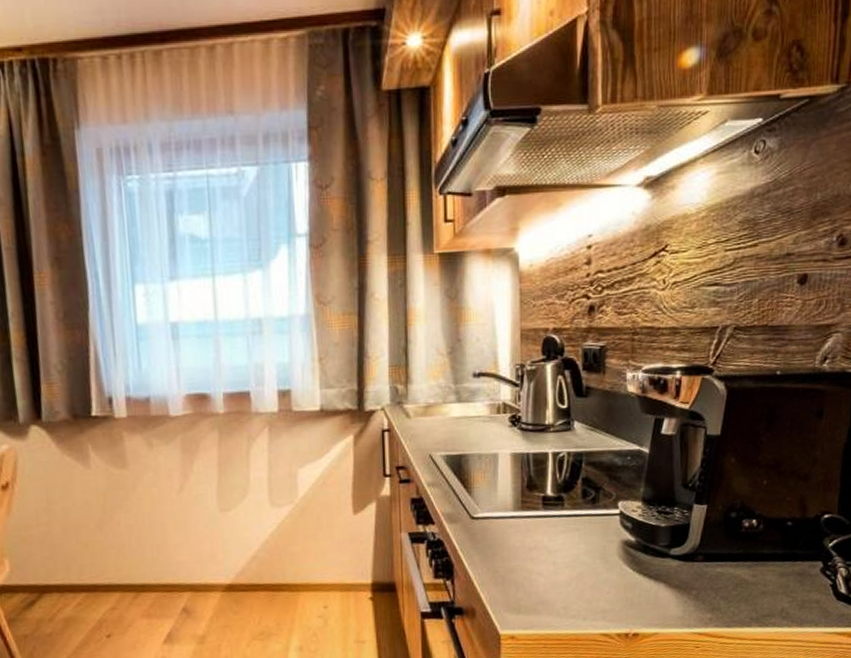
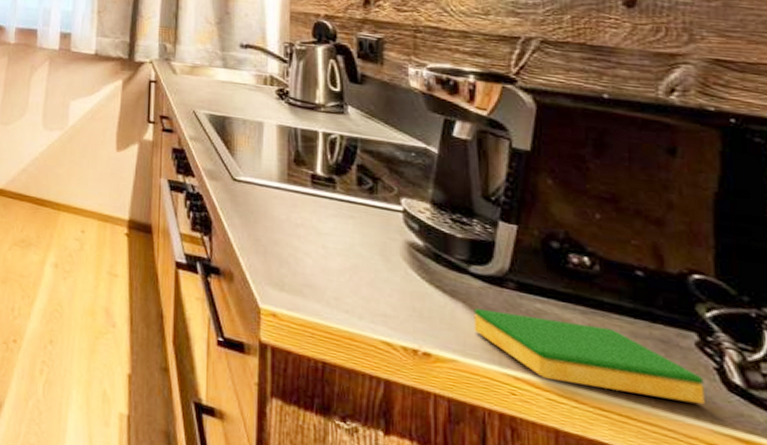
dish sponge: none [671,574,823,628] -> present [474,308,705,405]

